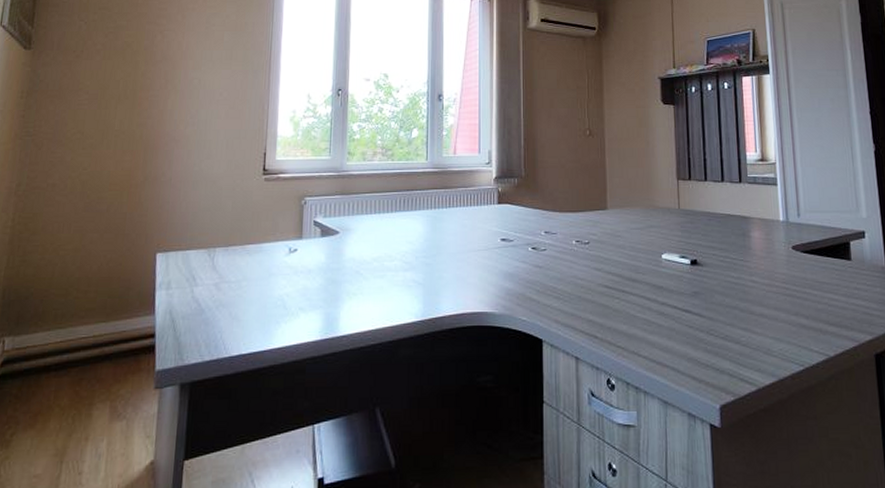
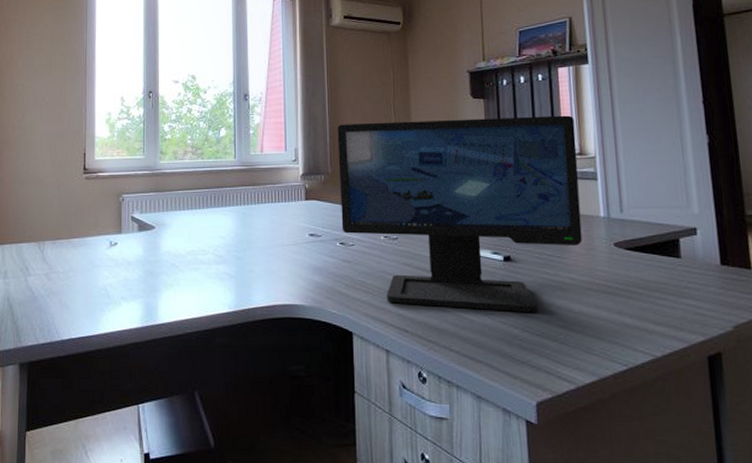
computer monitor: none [532,123,764,316] -> present [337,115,583,313]

